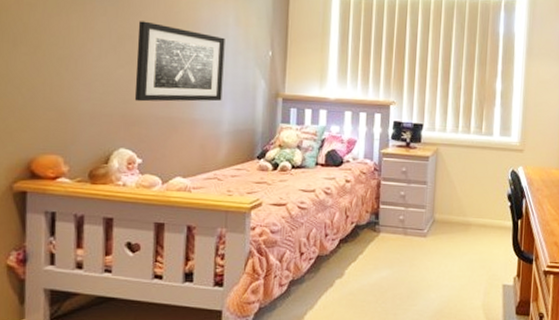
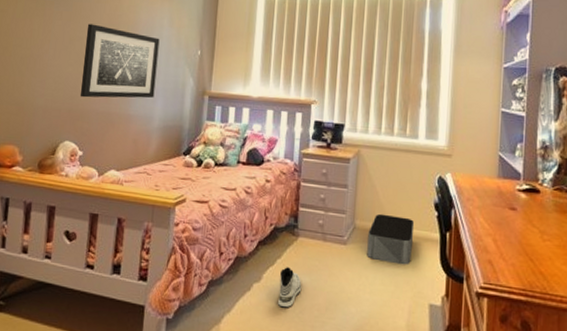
sneaker: none [360,262,384,300] -> present [277,267,302,308]
storage bin: none [446,206,490,252] -> present [367,213,415,265]

